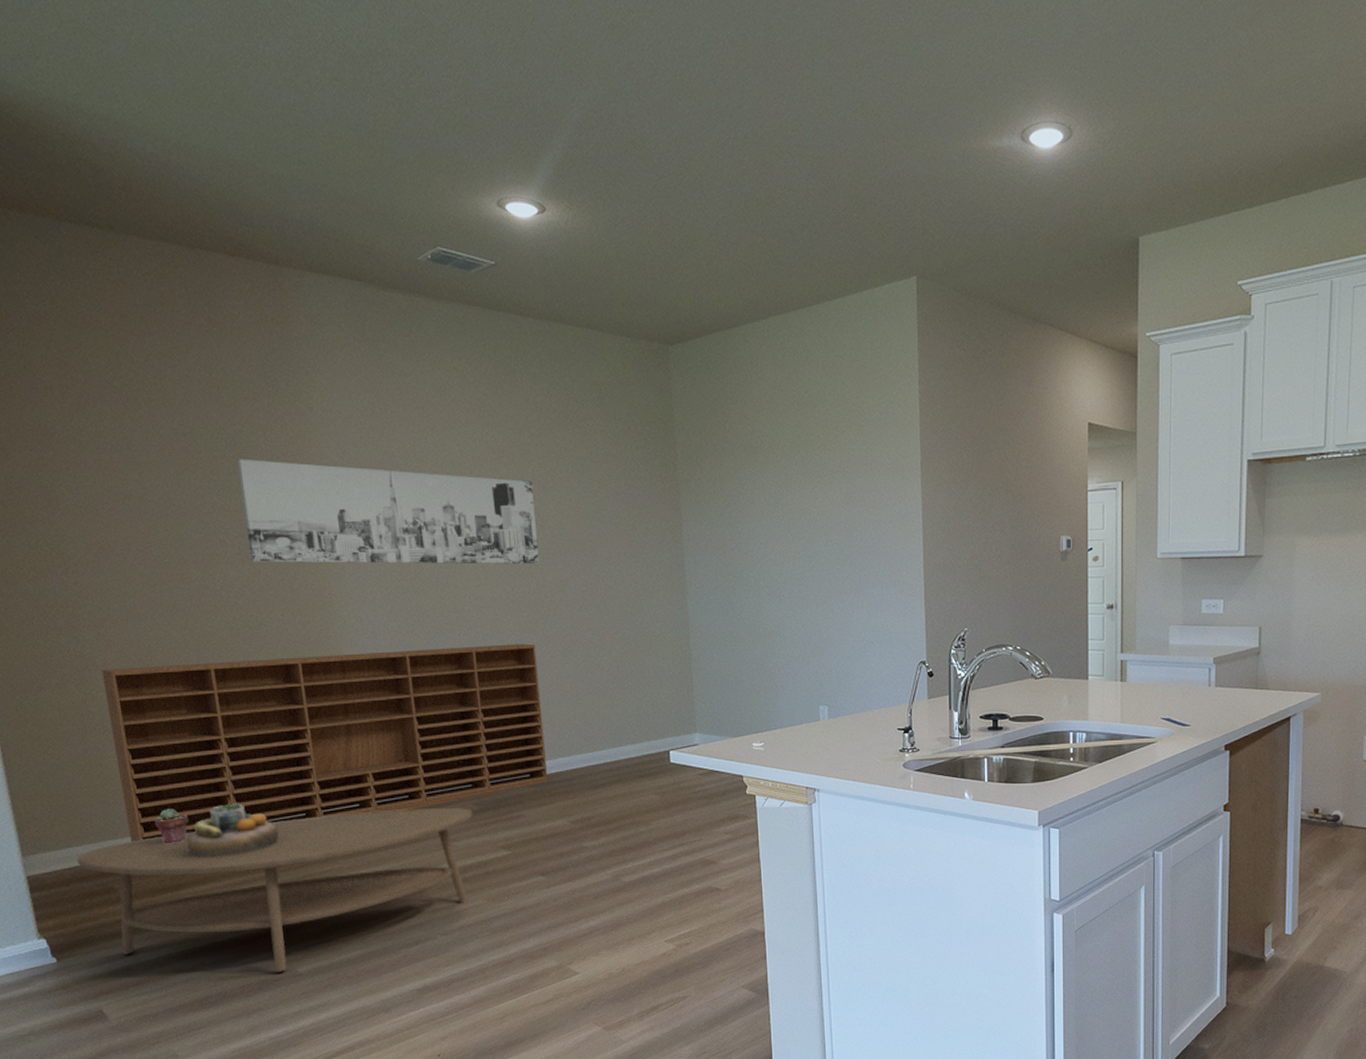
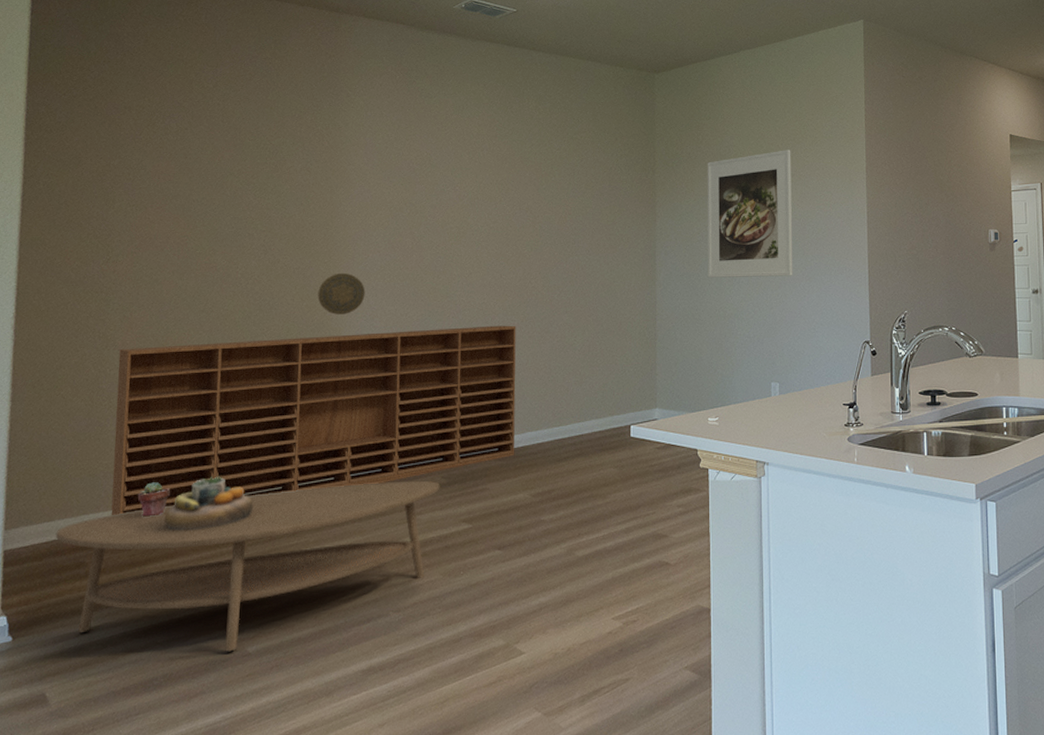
wall art: present [237,459,540,565] -> none [273,165,529,255]
decorative plate: none [309,584,363,632] -> present [317,272,366,315]
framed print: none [737,441,840,591] -> present [707,149,793,278]

